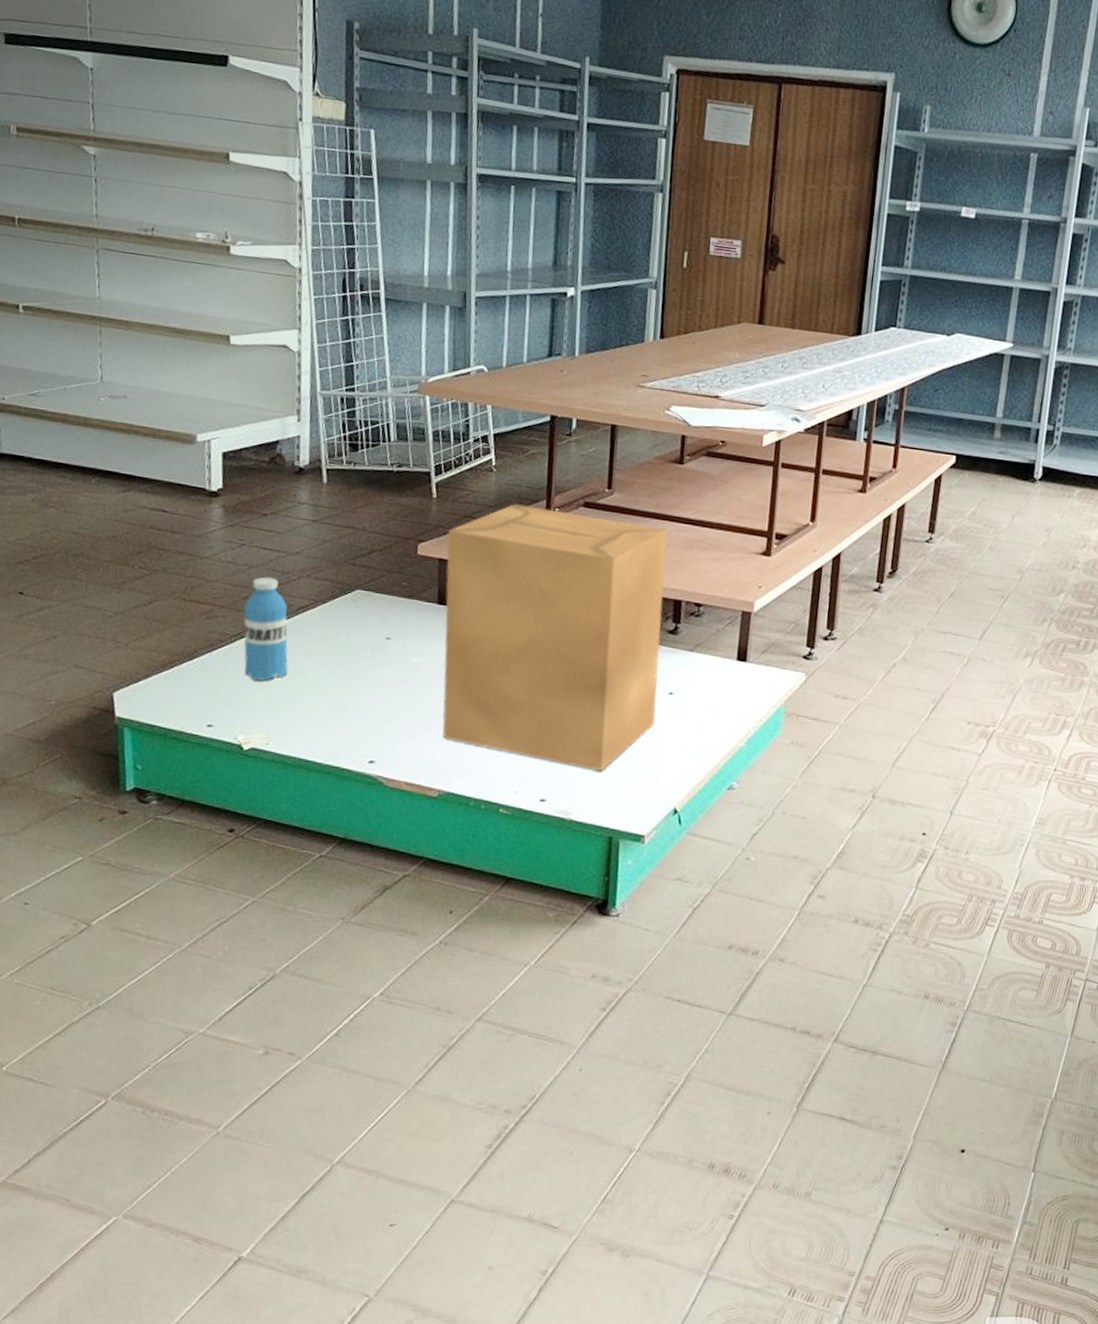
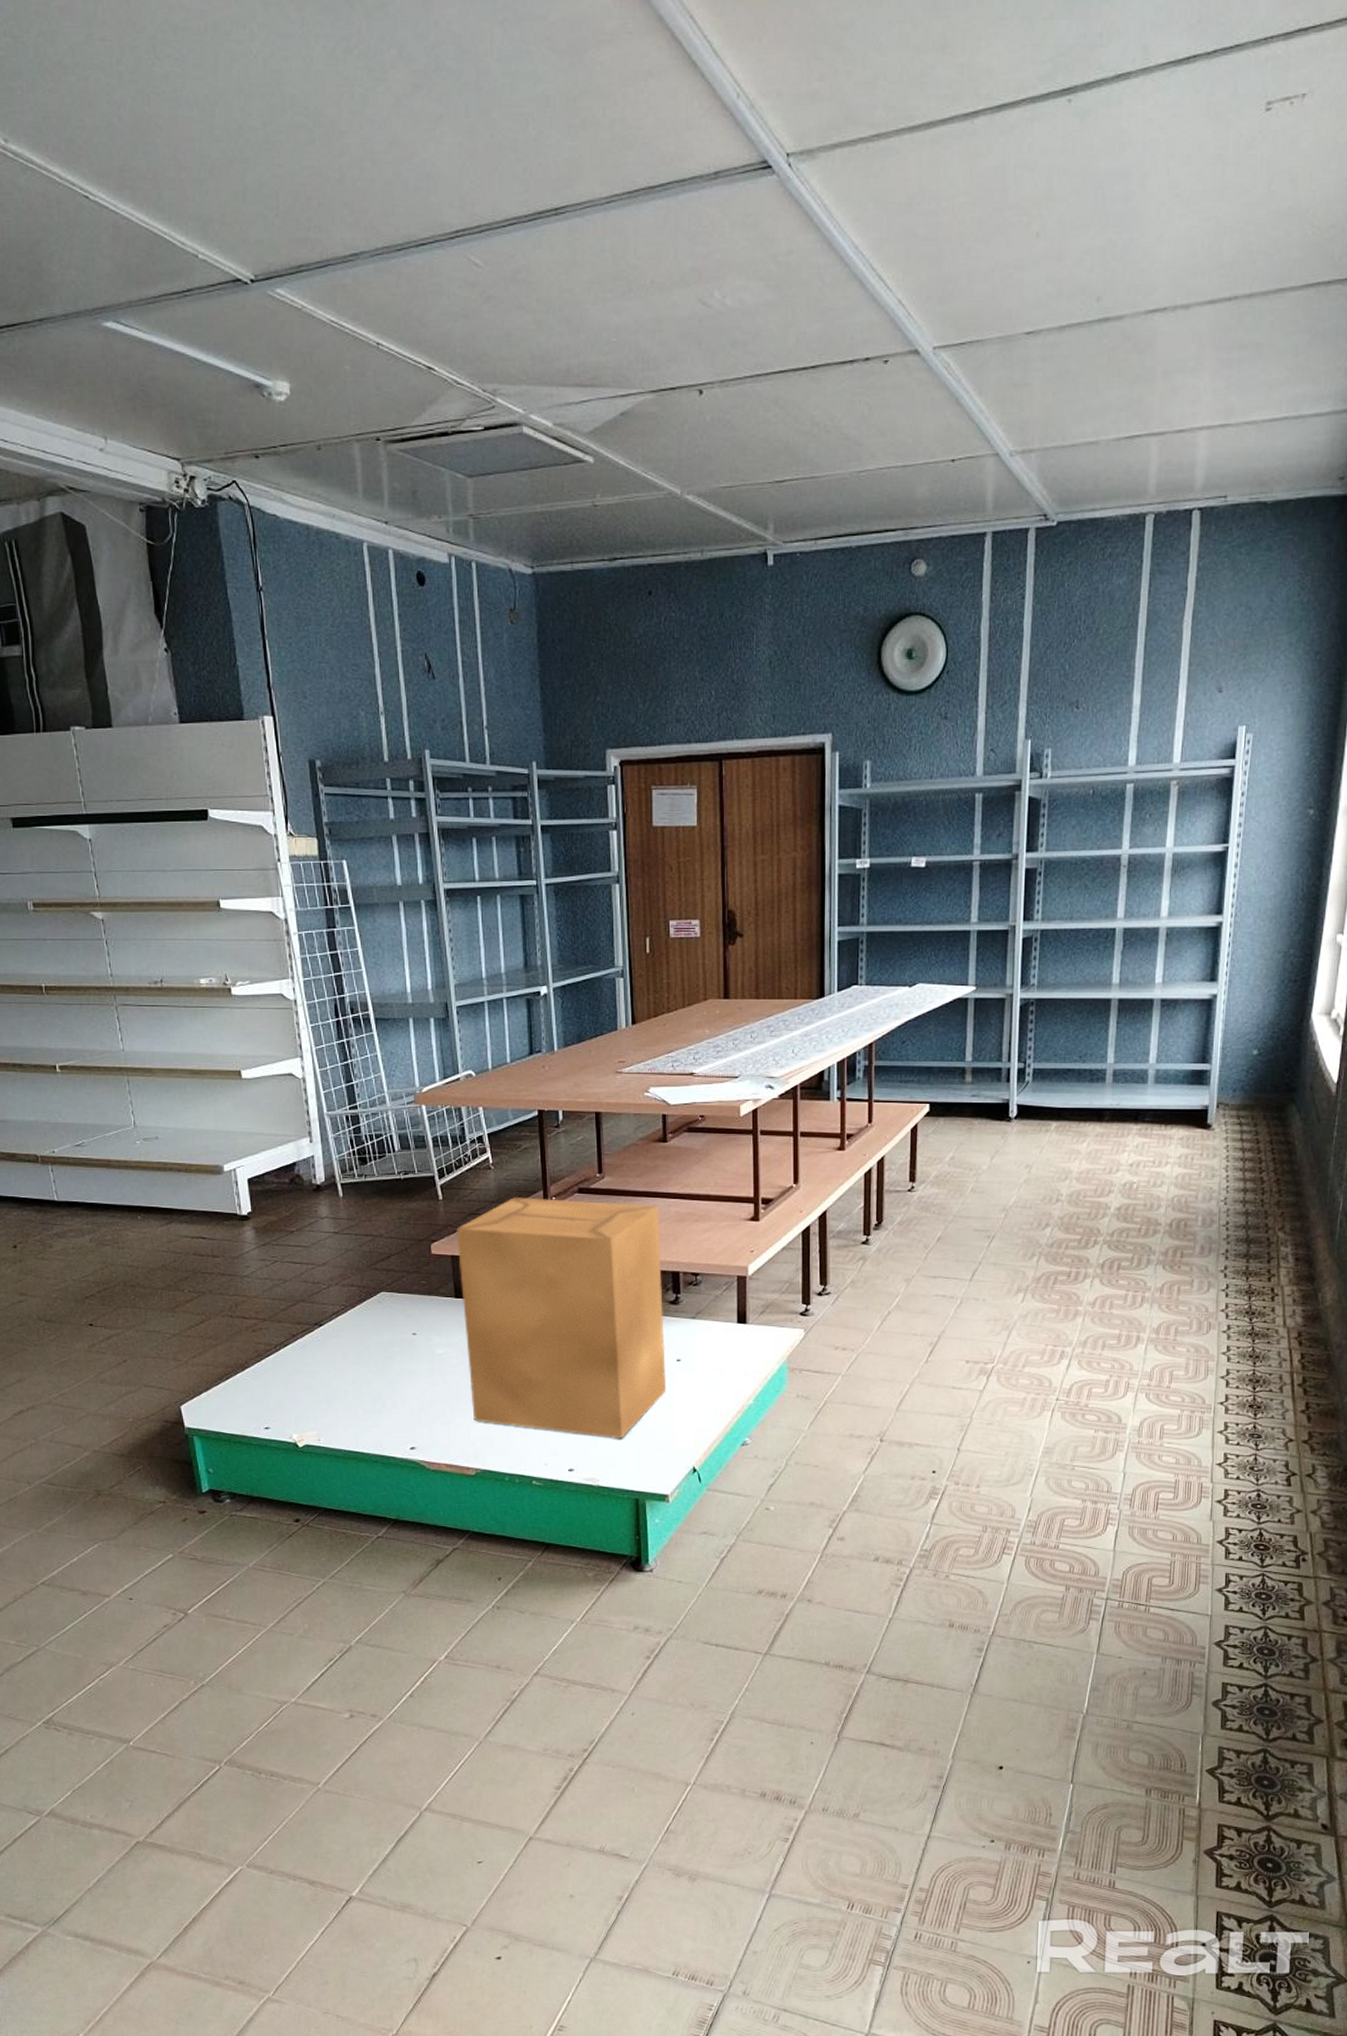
water bottle: present [243,577,288,681] -> none [283,1288,328,1383]

